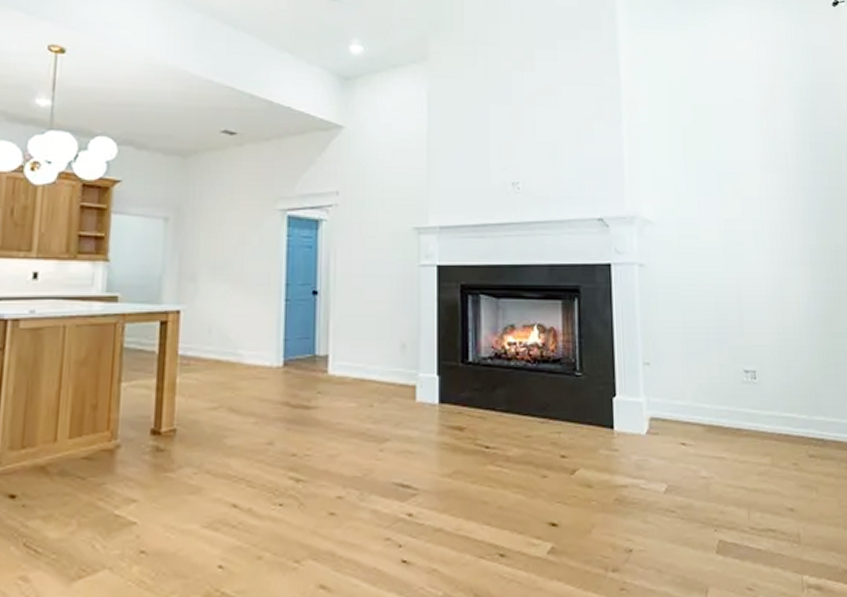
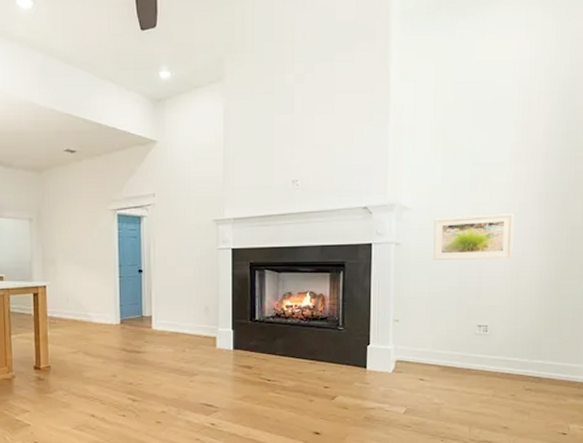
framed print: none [682,232,775,287] -> present [433,213,515,260]

